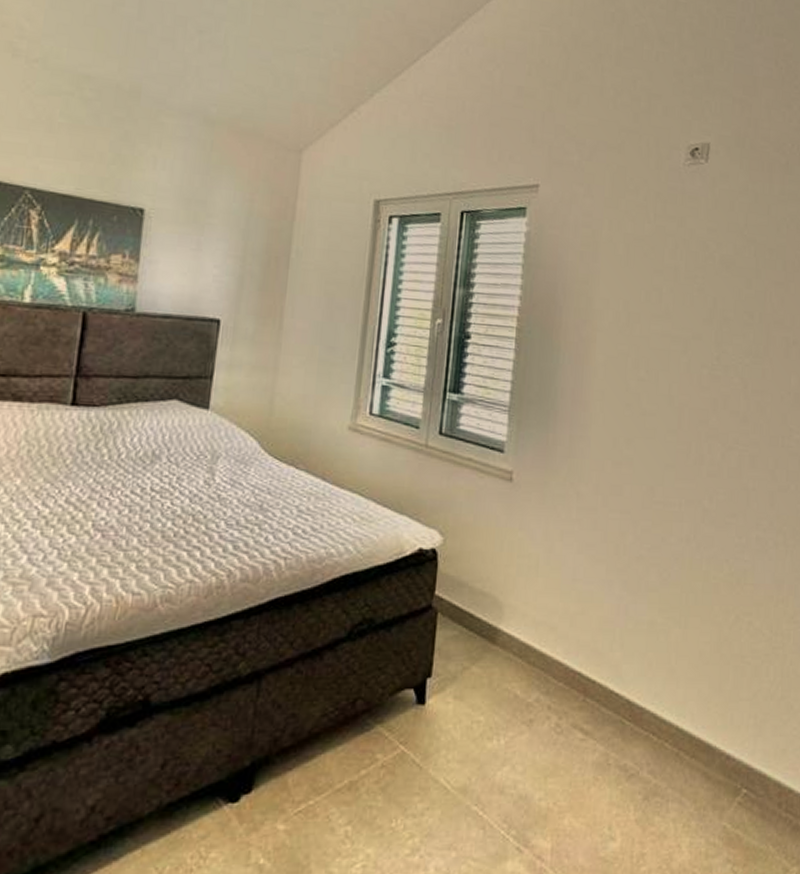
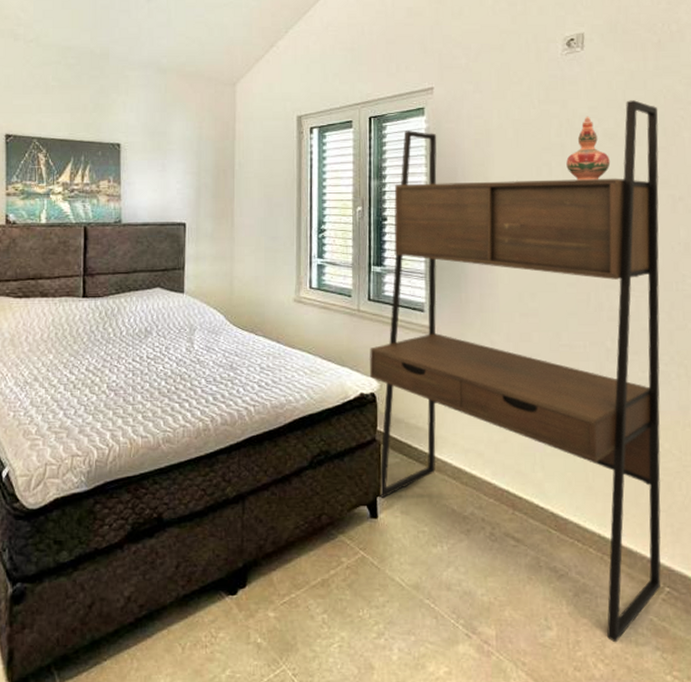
desk: none [428,225,780,855] -> present [370,100,662,643]
decorative vase: none [678,238,726,313] -> present [566,116,611,180]

